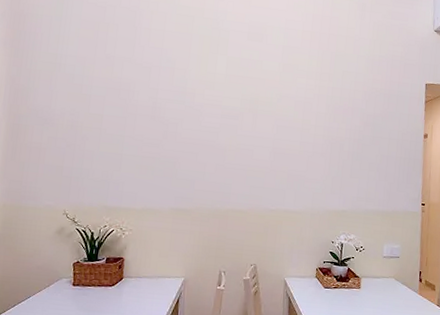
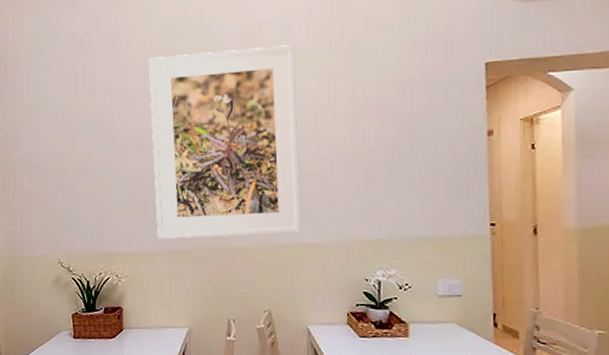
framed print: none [162,37,291,202] -> present [148,45,302,240]

